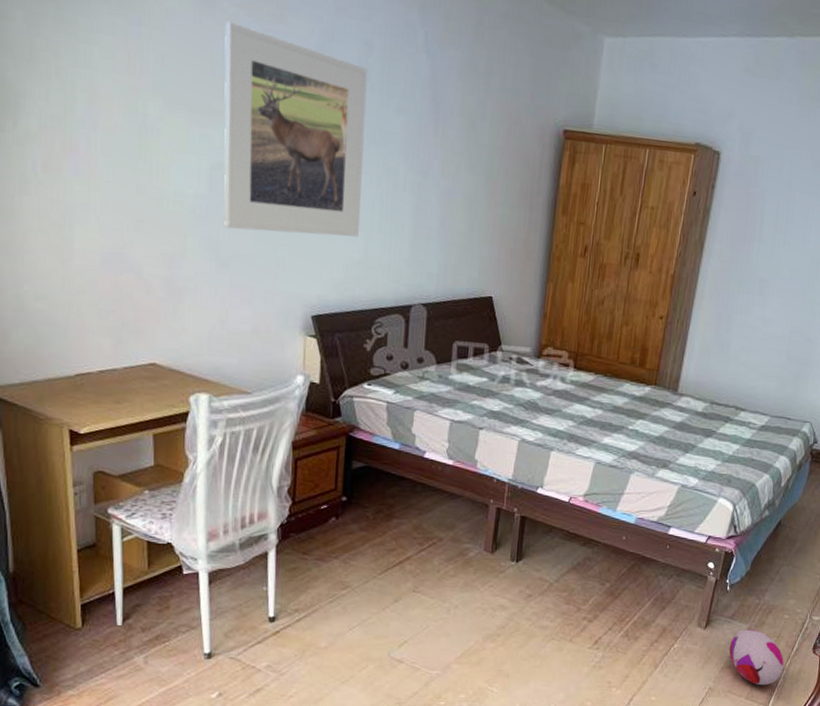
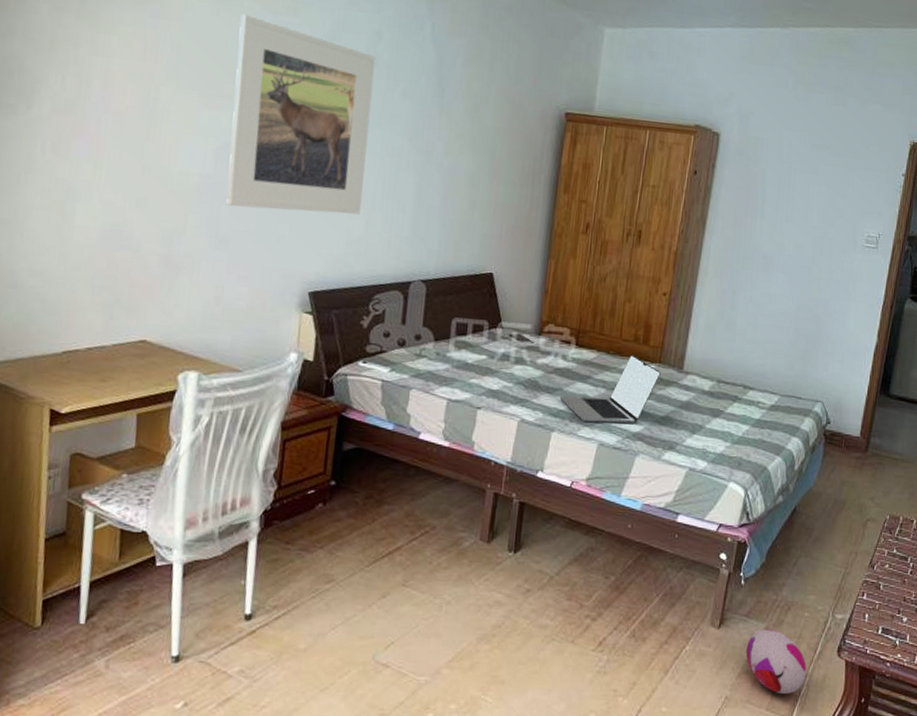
laptop: none [559,377,656,443] -> present [560,355,661,424]

